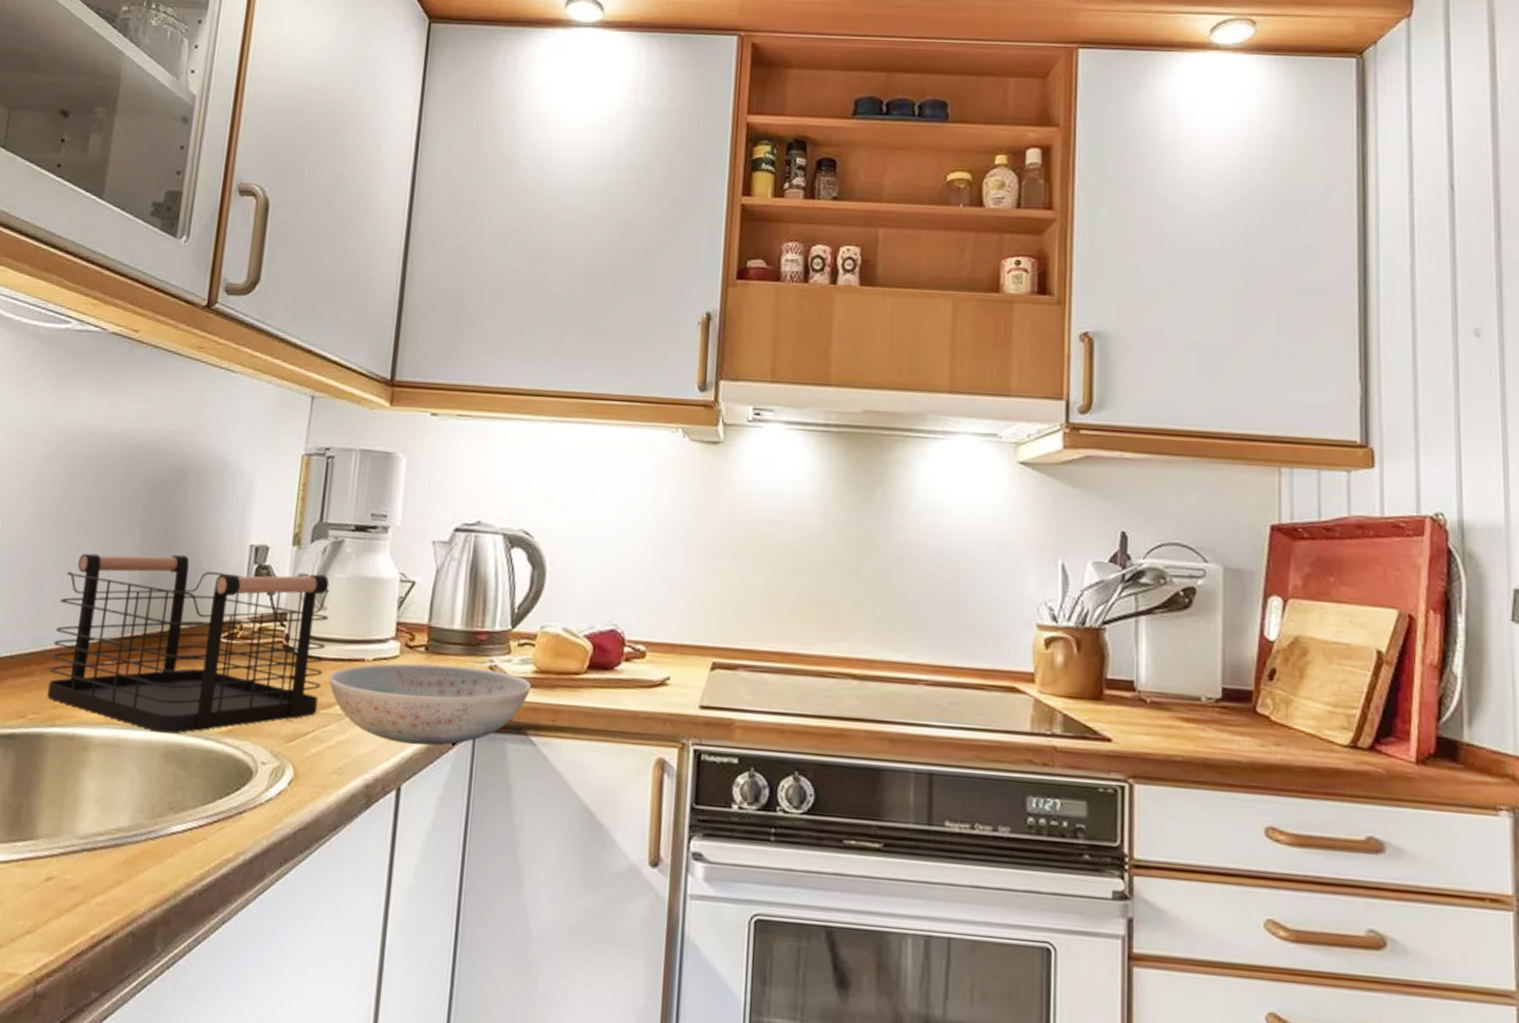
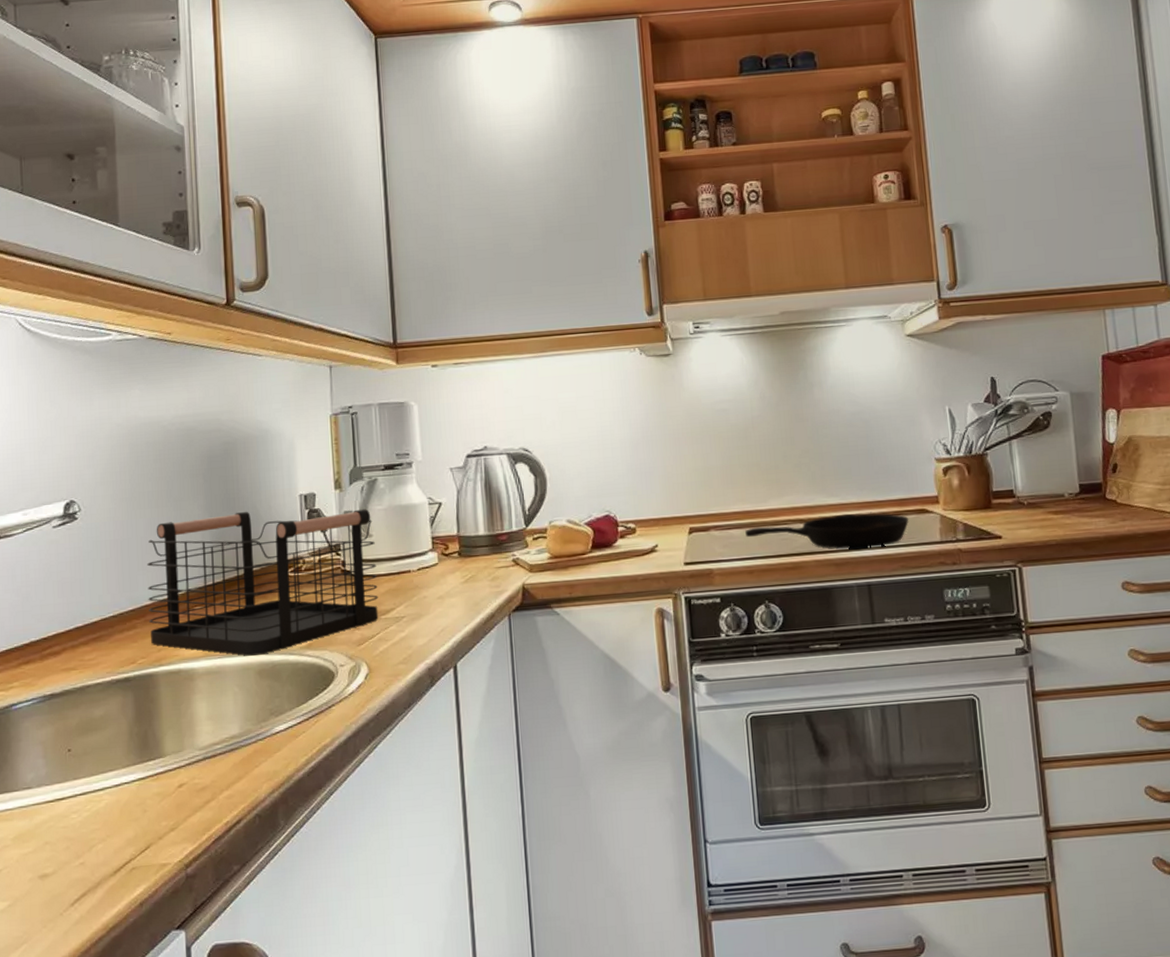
dish: present [328,663,531,746] -> none [383,562,549,631]
frying pan: none [781,675,993,725] -> present [745,513,909,549]

